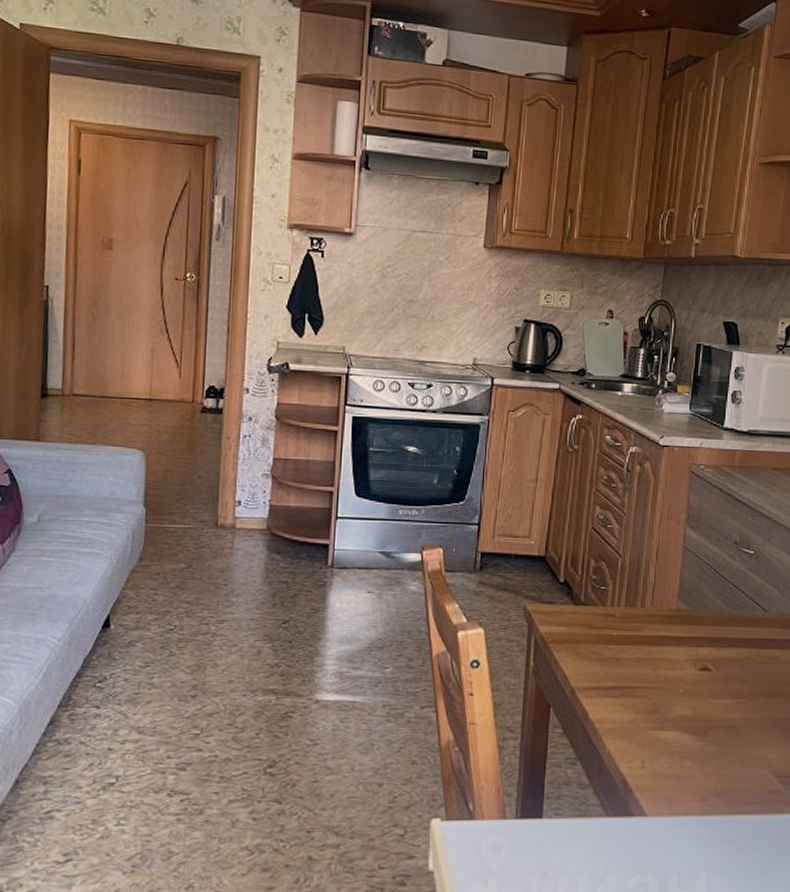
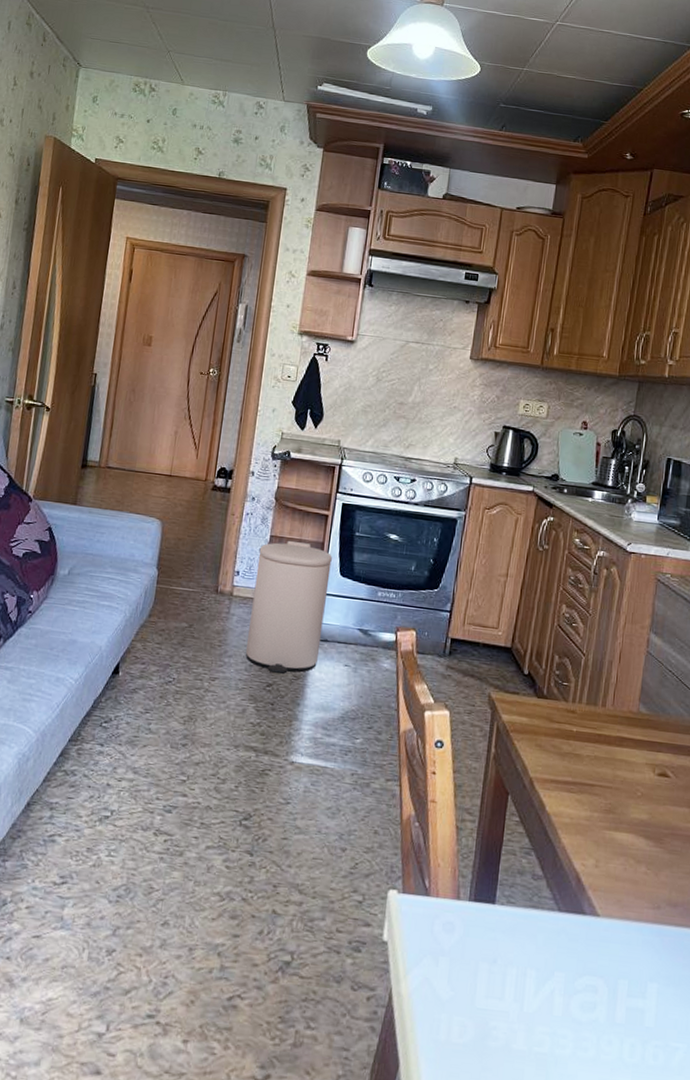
pedal bin: none [256,462,345,609] -> present [246,540,332,675]

